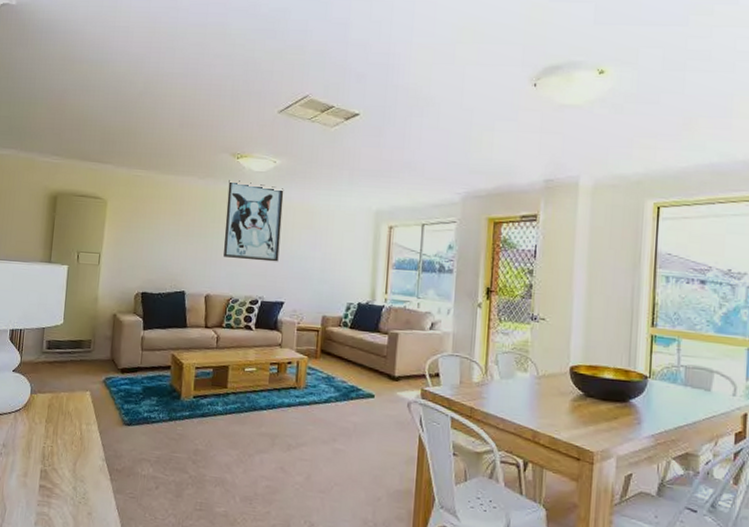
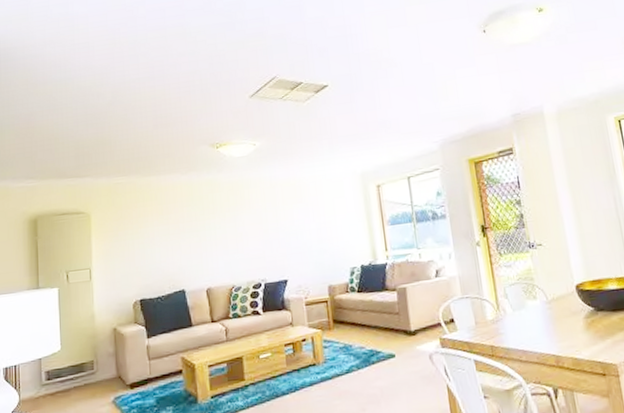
wall art: present [224,180,284,262] -> none [212,168,275,247]

